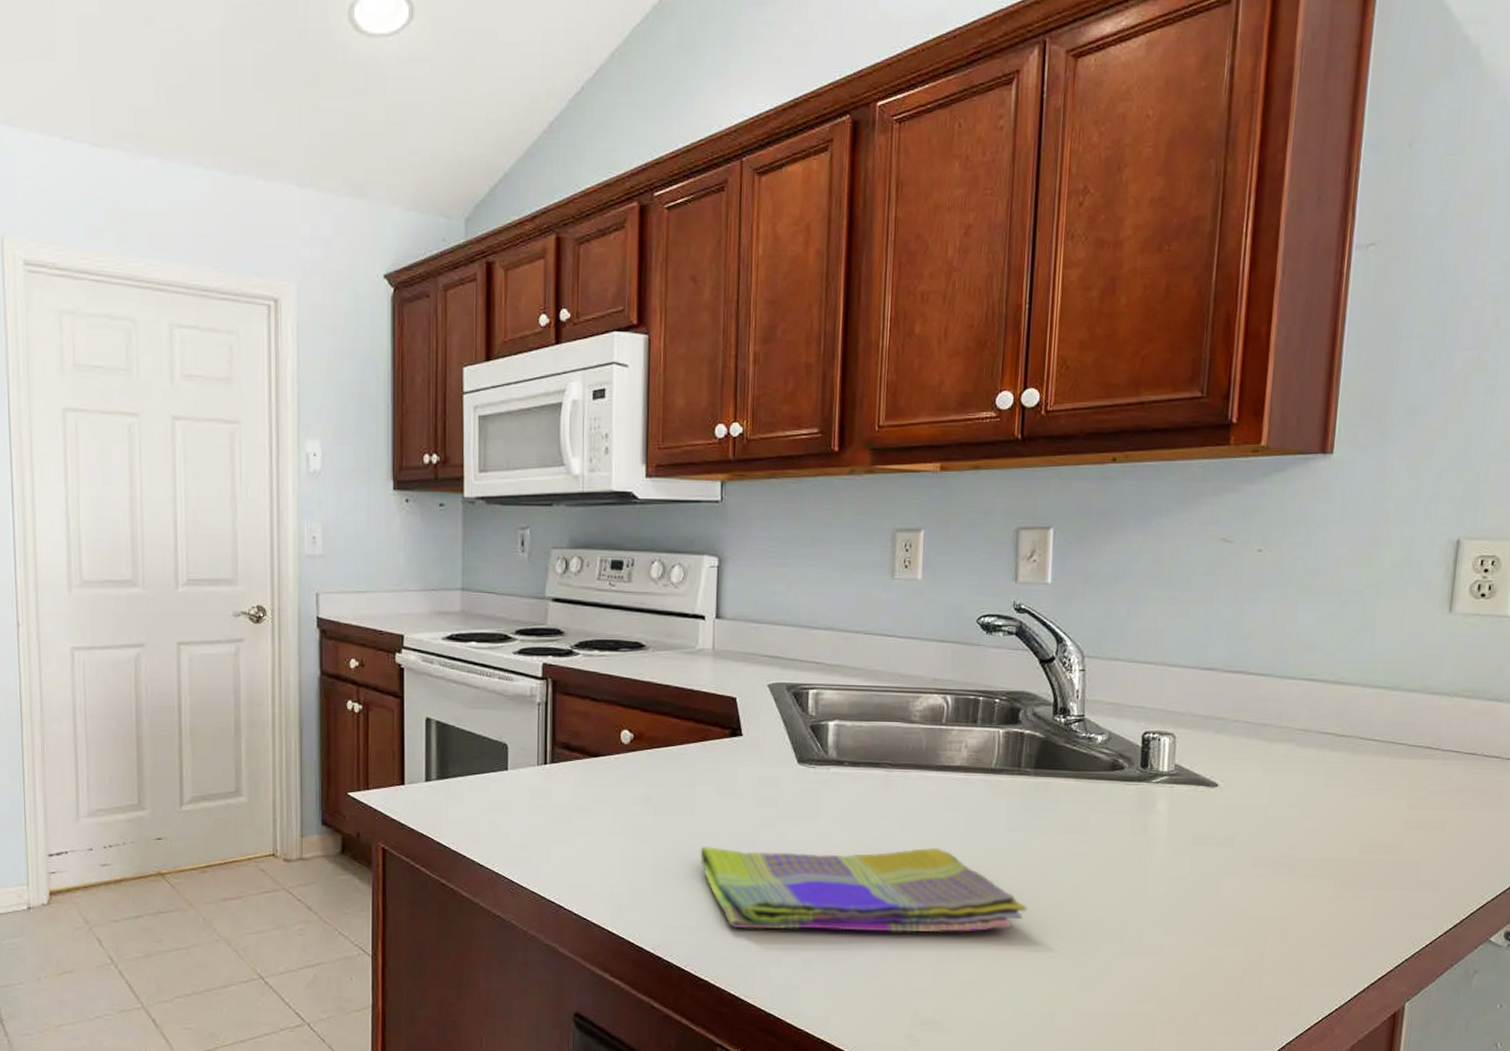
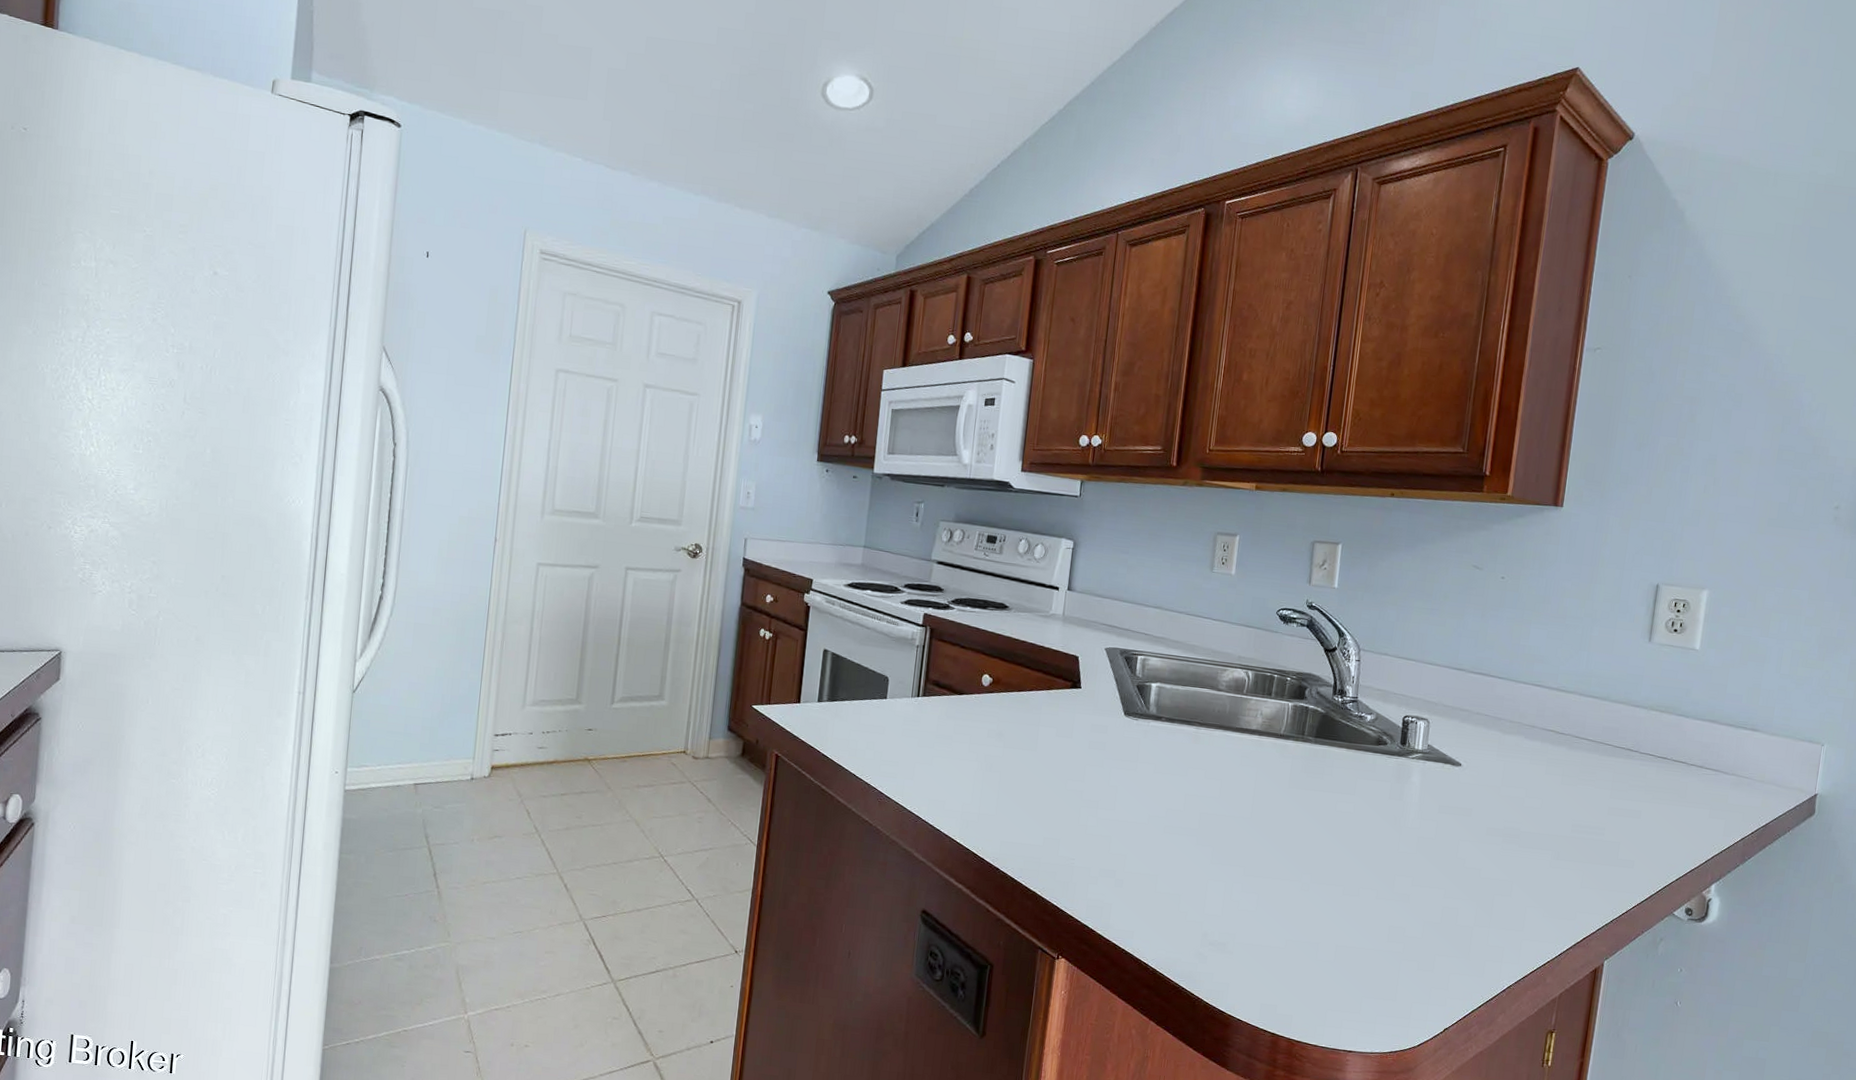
dish towel: present [700,845,1027,933] -> none [1038,776,1302,870]

